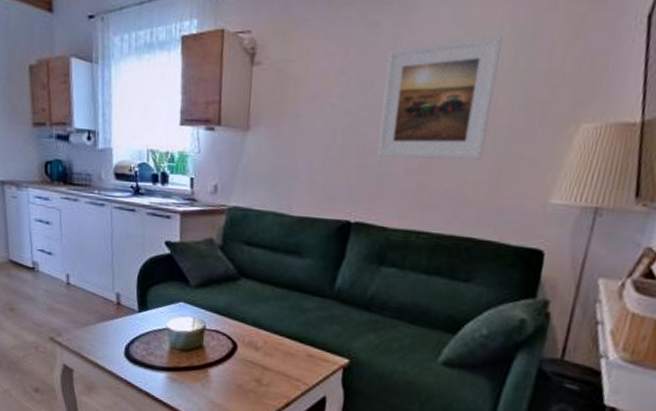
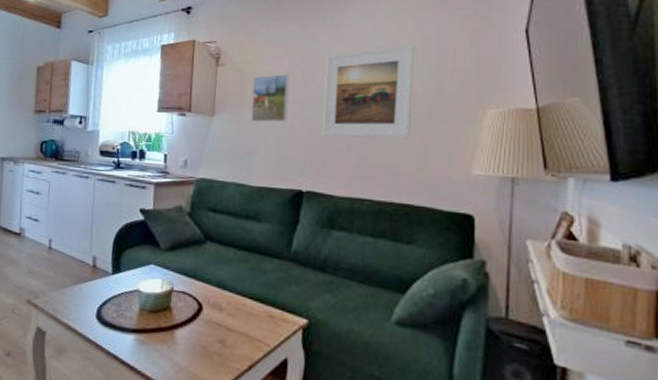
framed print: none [292,75,342,139] -> present [250,73,290,123]

